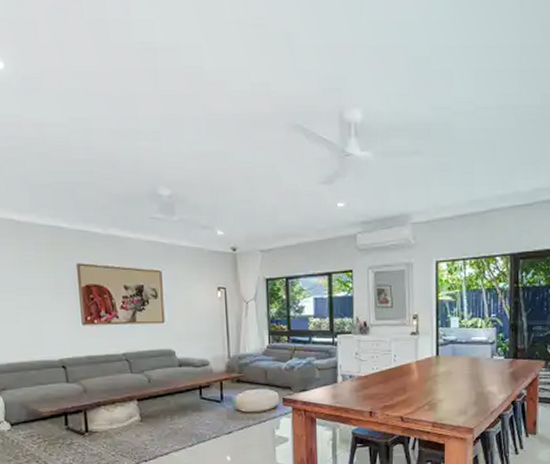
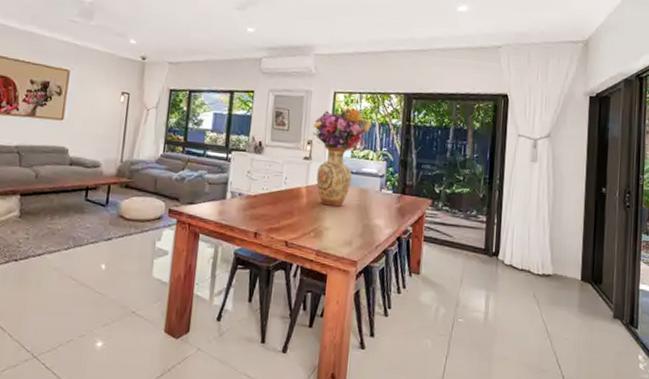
flower arrangement: none [417,271,477,378] -> present [312,102,371,207]

